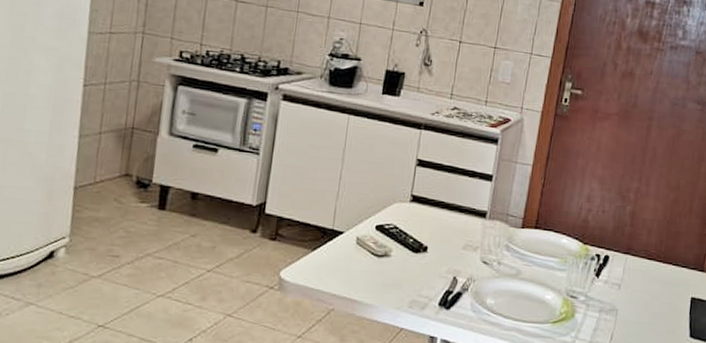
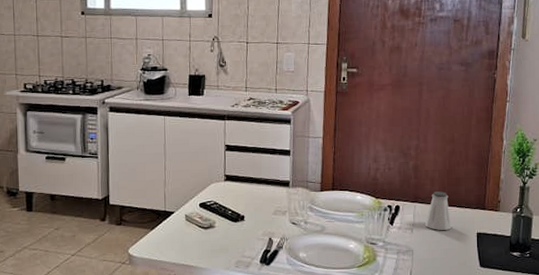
saltshaker: none [634,244,665,291] -> present [424,191,452,230]

